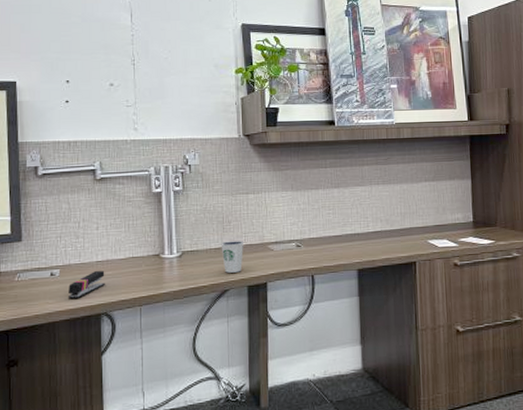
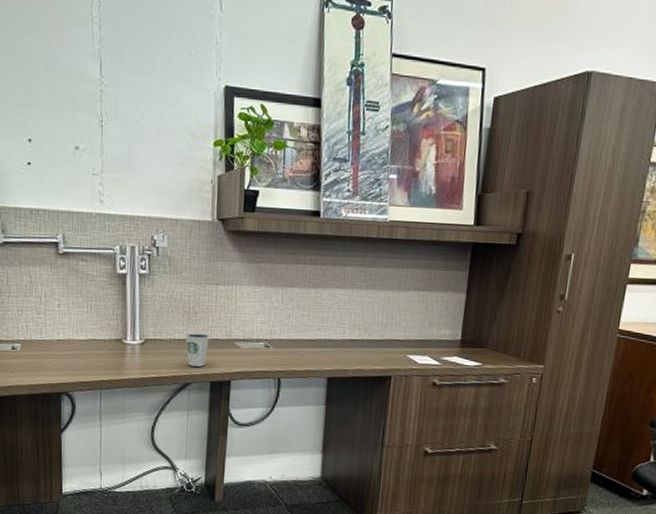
stapler: present [67,270,105,298] -> none [28,348,66,375]

